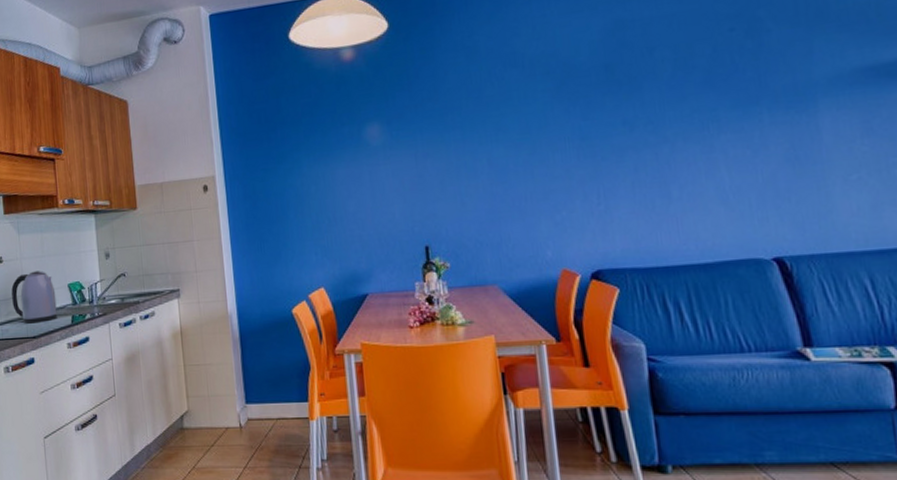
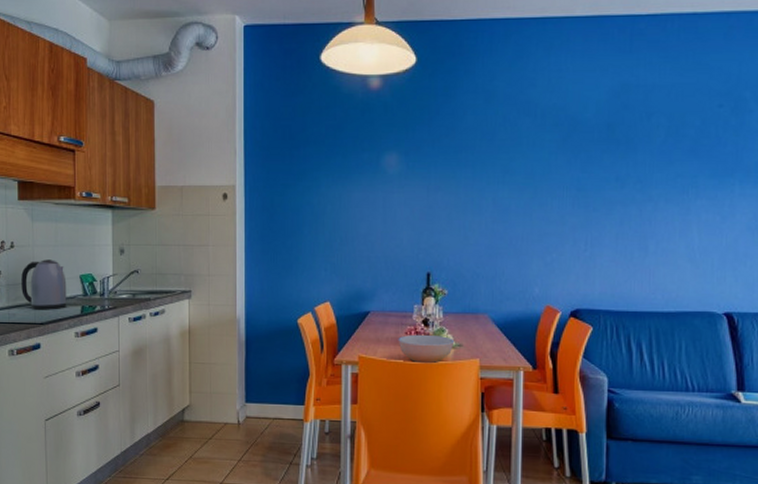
bowl: none [401,313,465,346] -> present [398,334,455,364]

